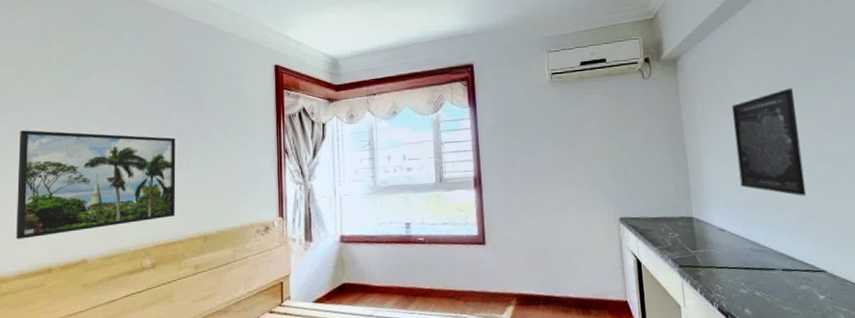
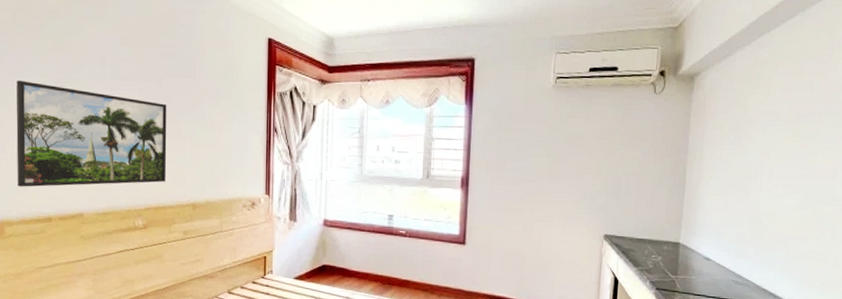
wall art: present [732,88,807,196] -> none [736,120,816,235]

